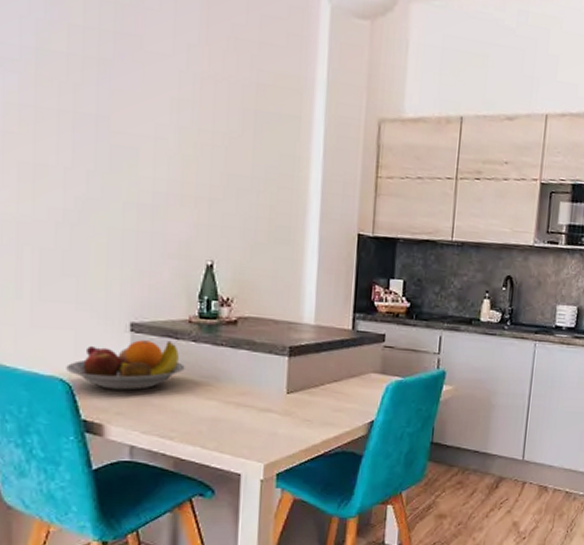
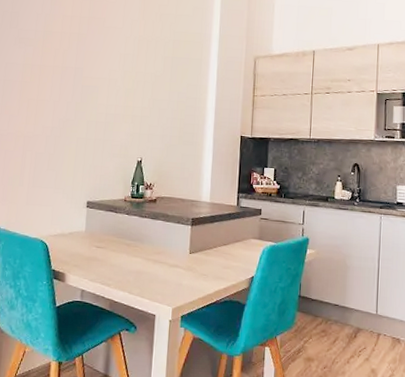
fruit bowl: present [66,340,185,391] -> none [45,213,120,249]

